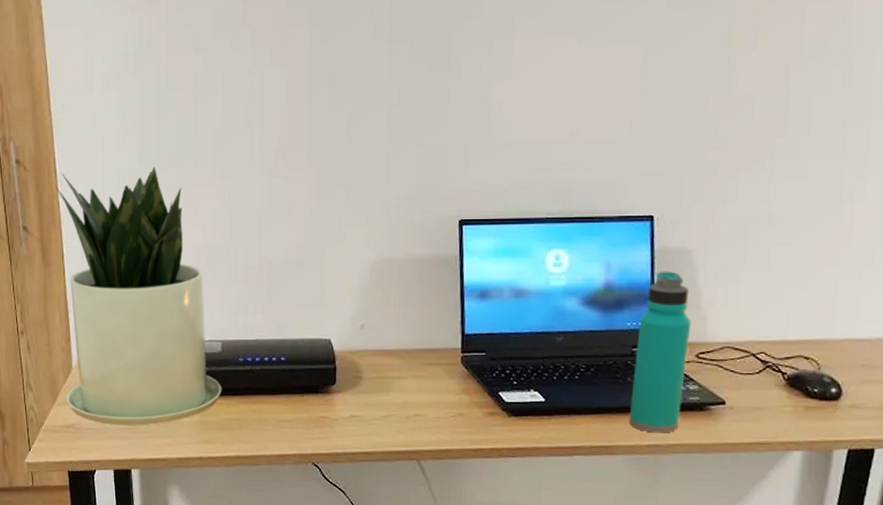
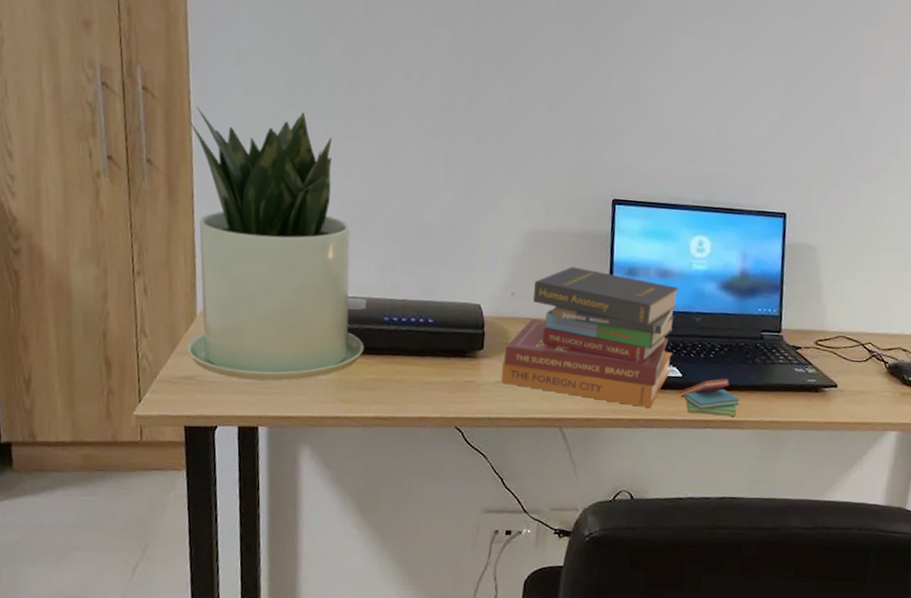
books: none [355,294,537,436] -> present [501,267,680,408]
sticky notes: none [544,400,611,442] -> present [680,378,740,417]
water bottle: present [629,271,692,433] -> none [755,264,813,411]

